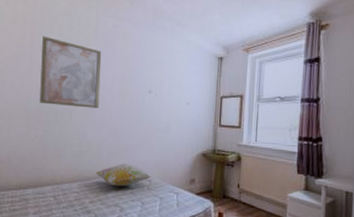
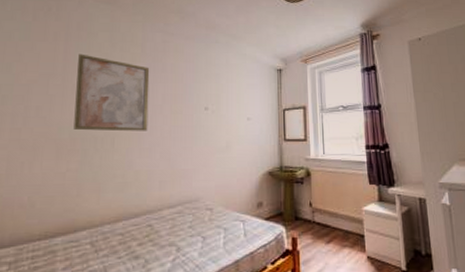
decorative pillow: present [96,163,152,186] -> none [145,192,213,221]

